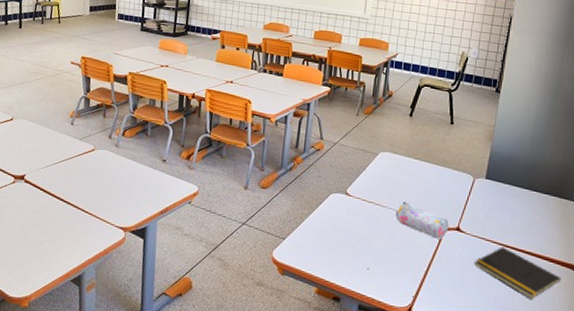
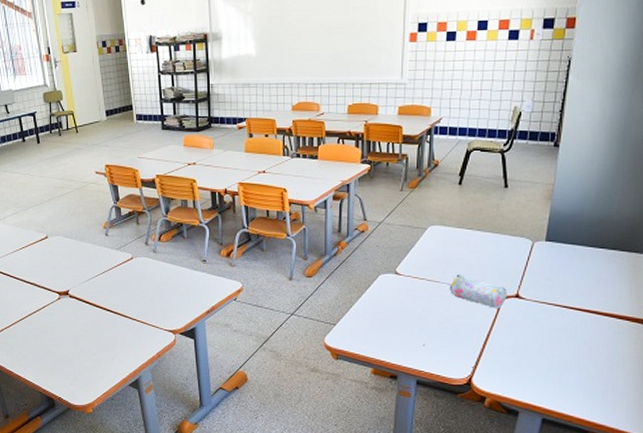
notepad: present [474,247,561,299] -> none [536,309,631,358]

